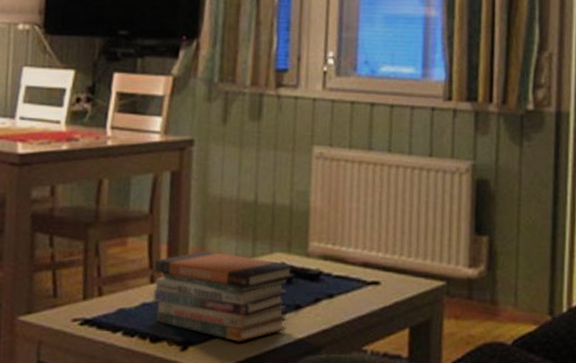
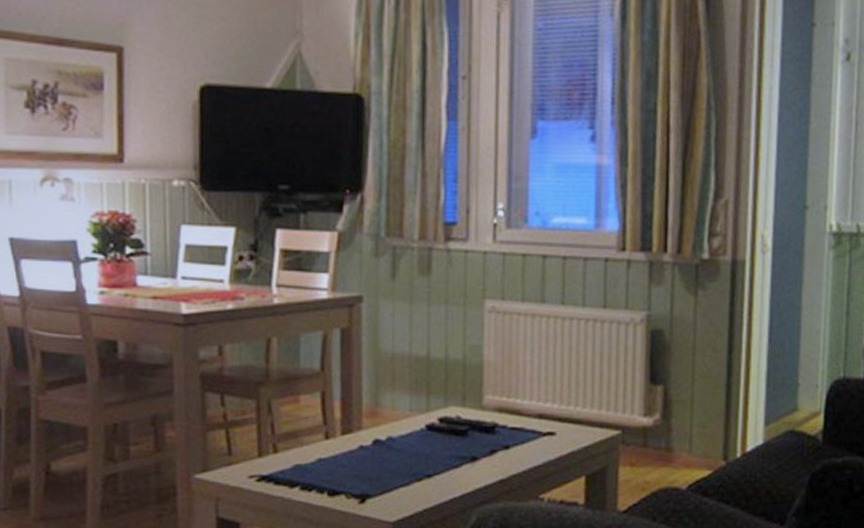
book stack: present [153,251,295,342] -> none [328,406,470,494]

